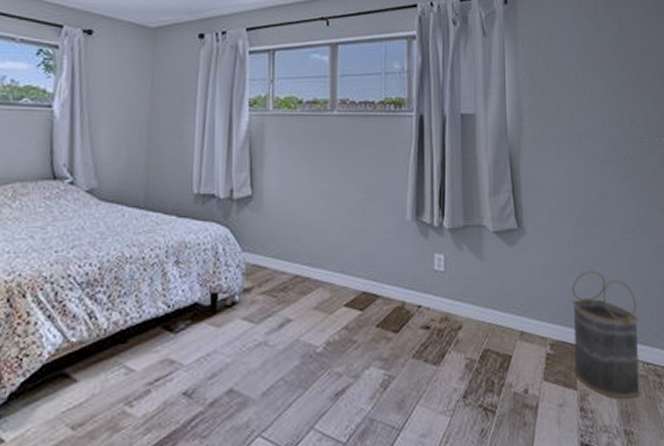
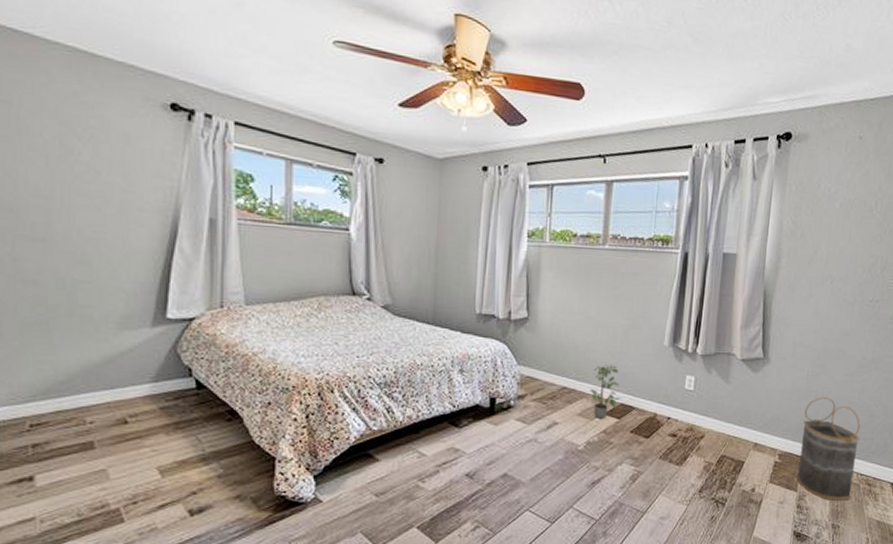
potted plant: none [326,246,363,312] -> present [590,365,621,419]

